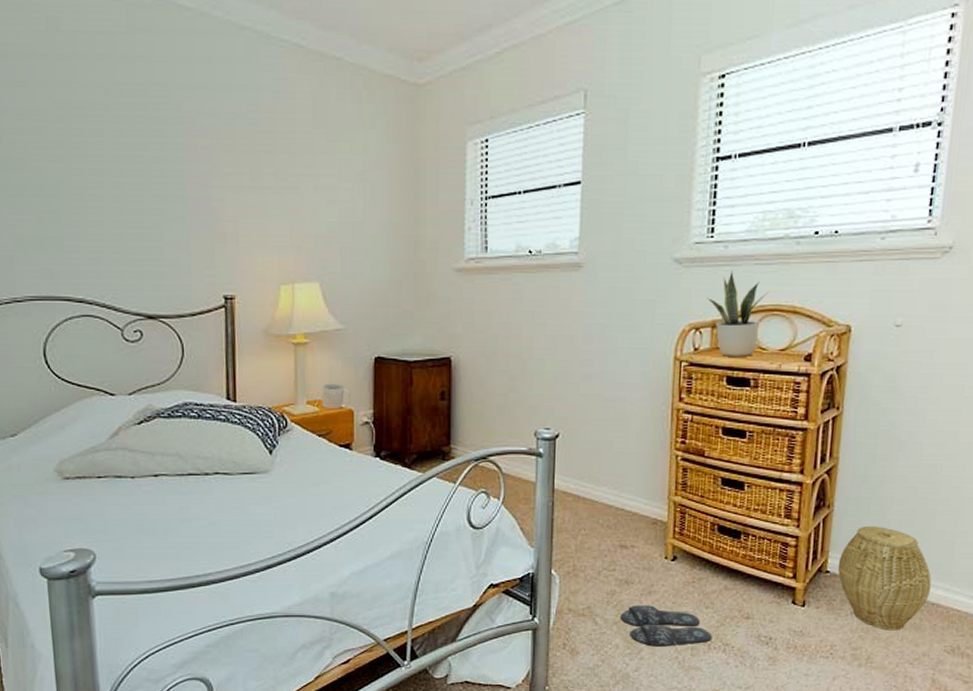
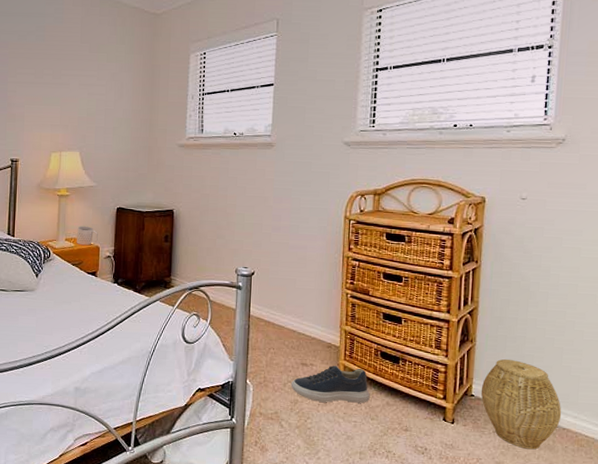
shoe: none [606,545,706,591] -> present [290,365,371,403]
slippers: present [621,605,713,647] -> none [302,413,377,450]
potted plant: present [707,271,768,357] -> none [370,152,418,218]

